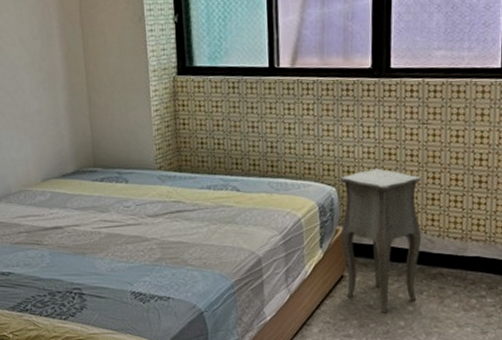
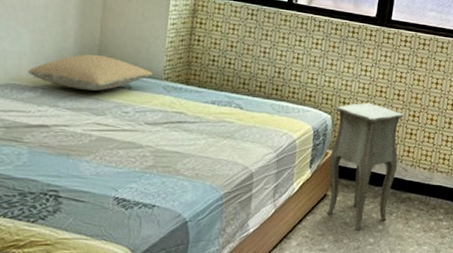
pillow: none [35,152,147,190] -> present [28,54,154,92]

